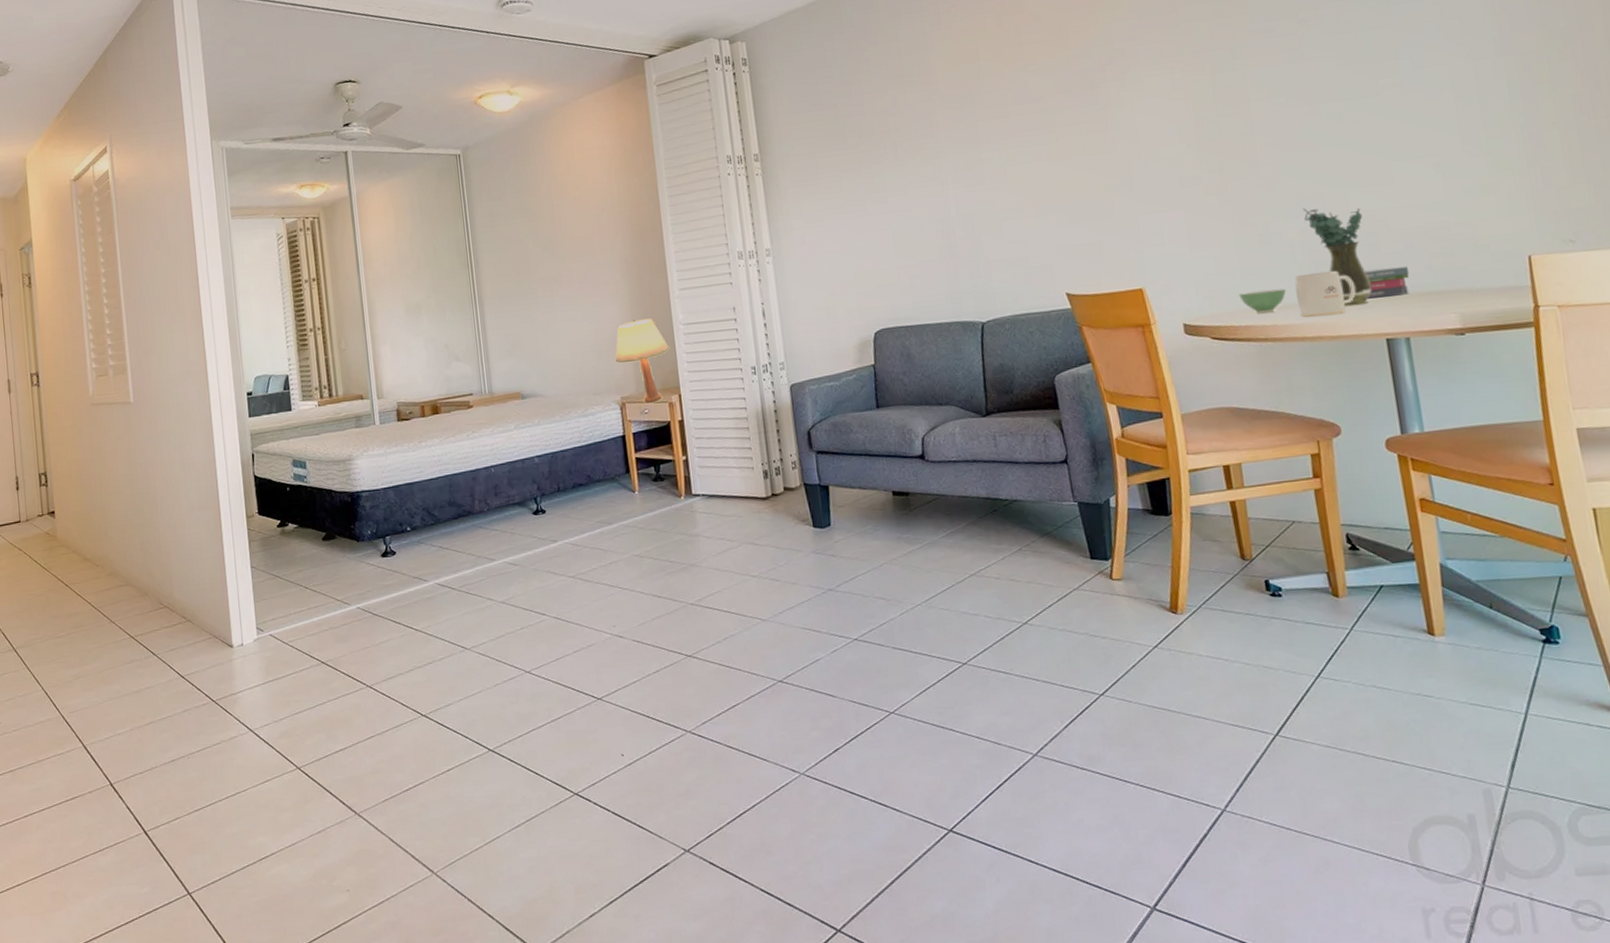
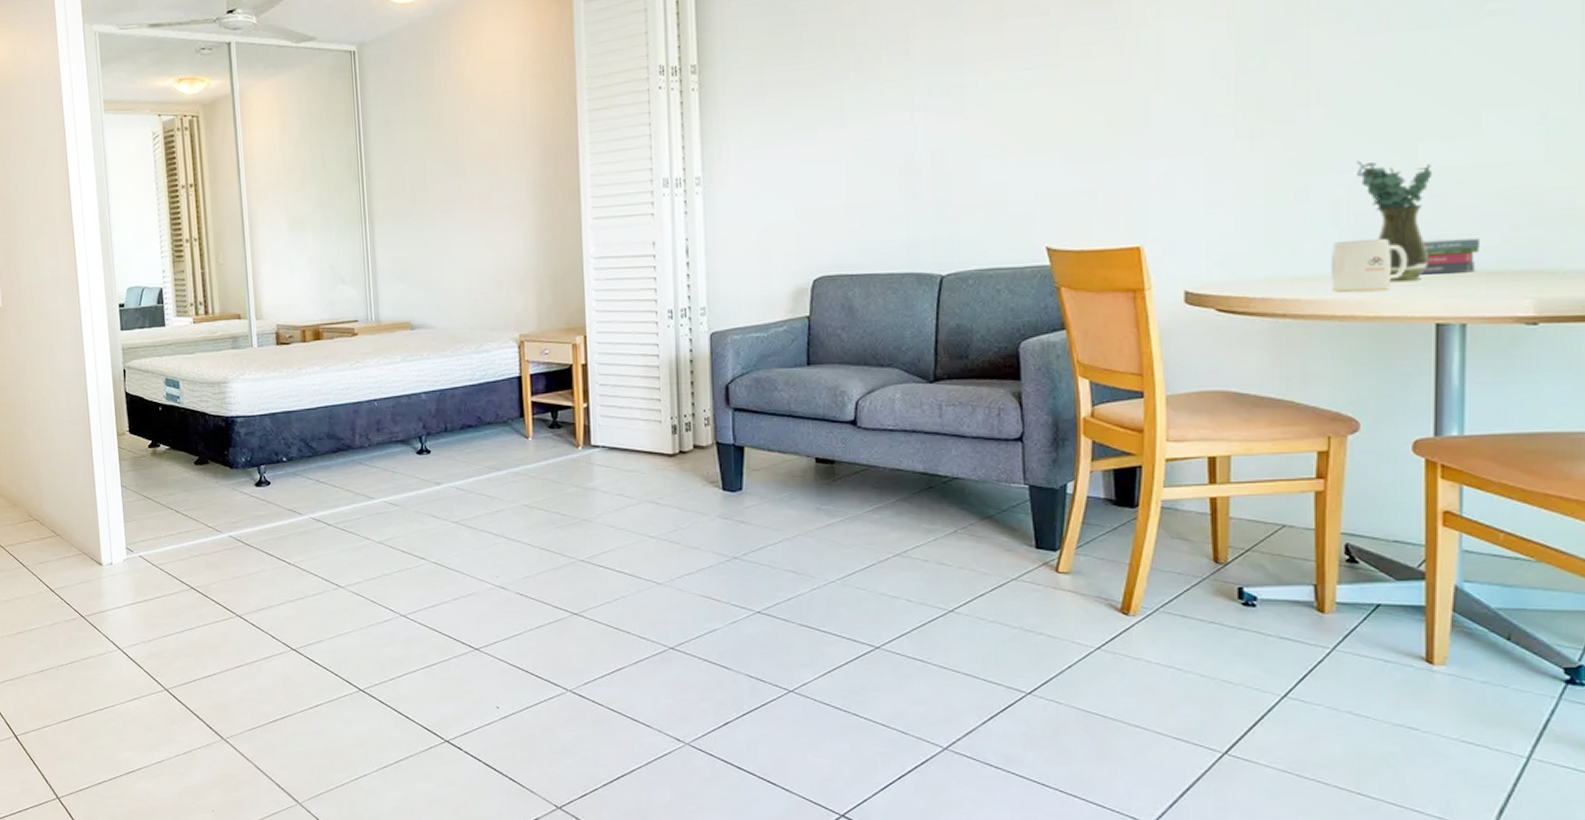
table lamp: present [615,318,669,403] -> none [516,249,577,343]
bowl: present [1239,288,1286,314] -> none [1259,256,1318,285]

